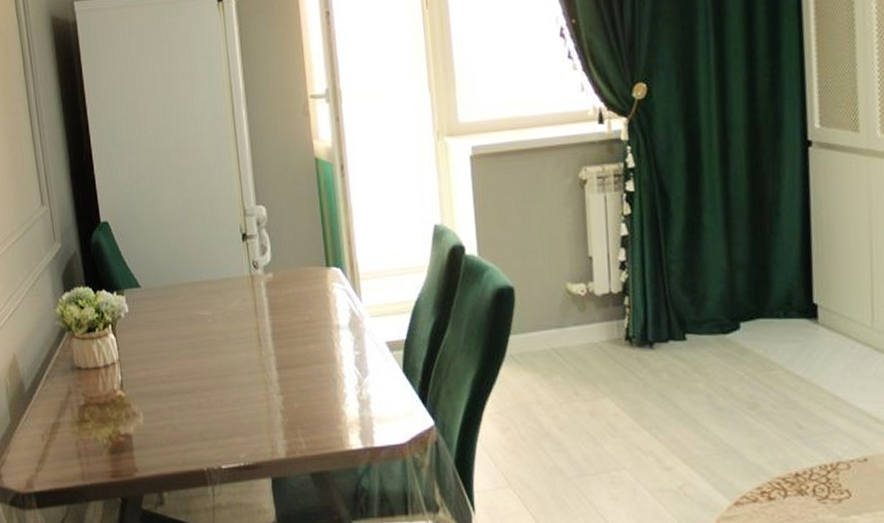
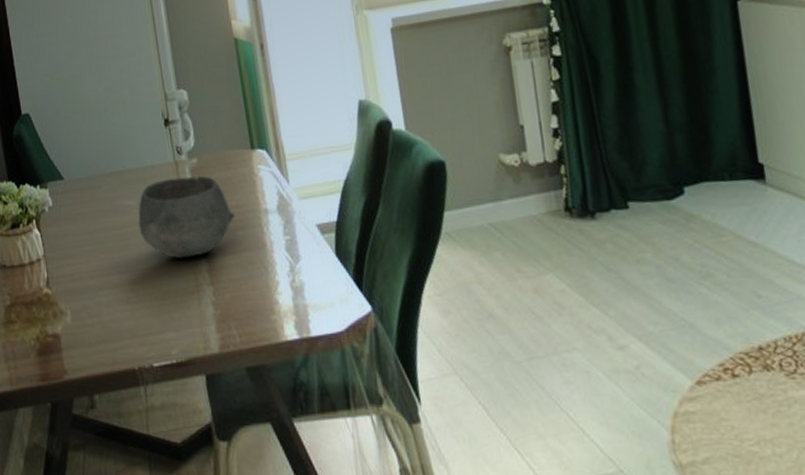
bowl: none [212,290,307,369] -> present [138,175,235,259]

